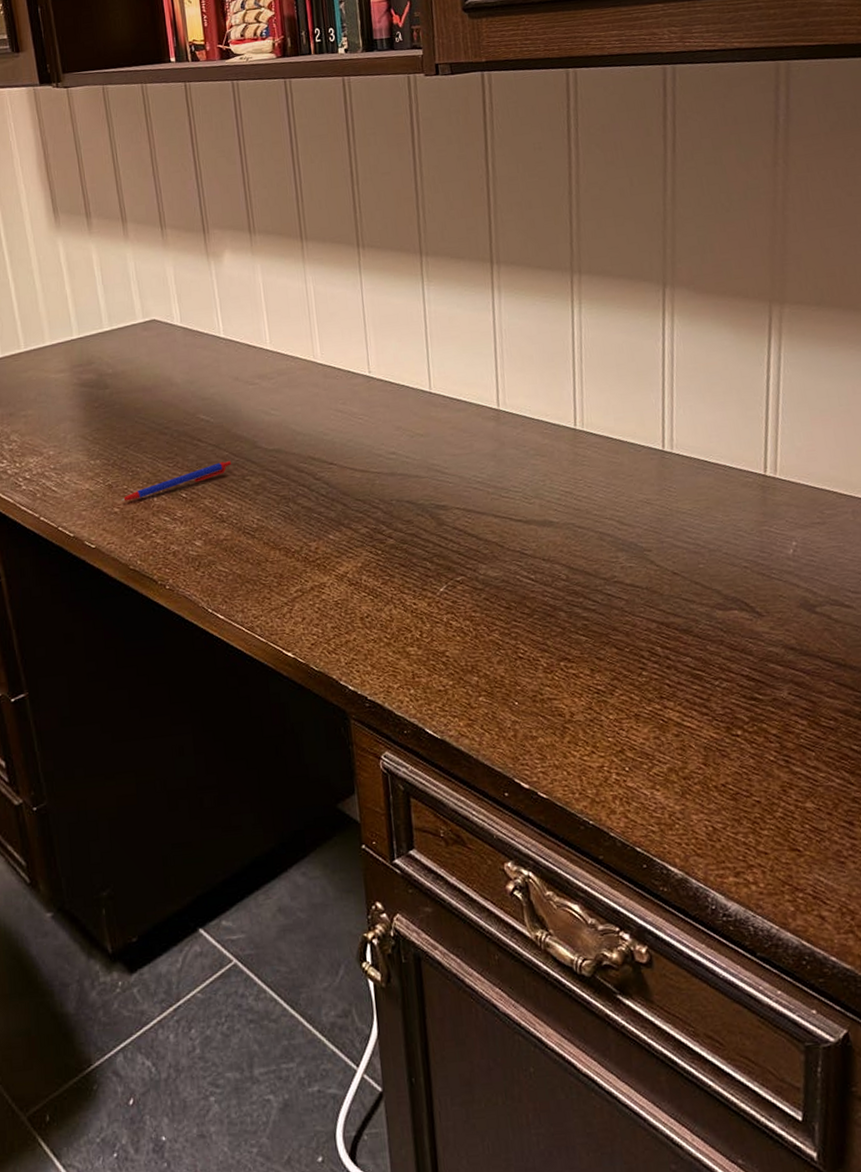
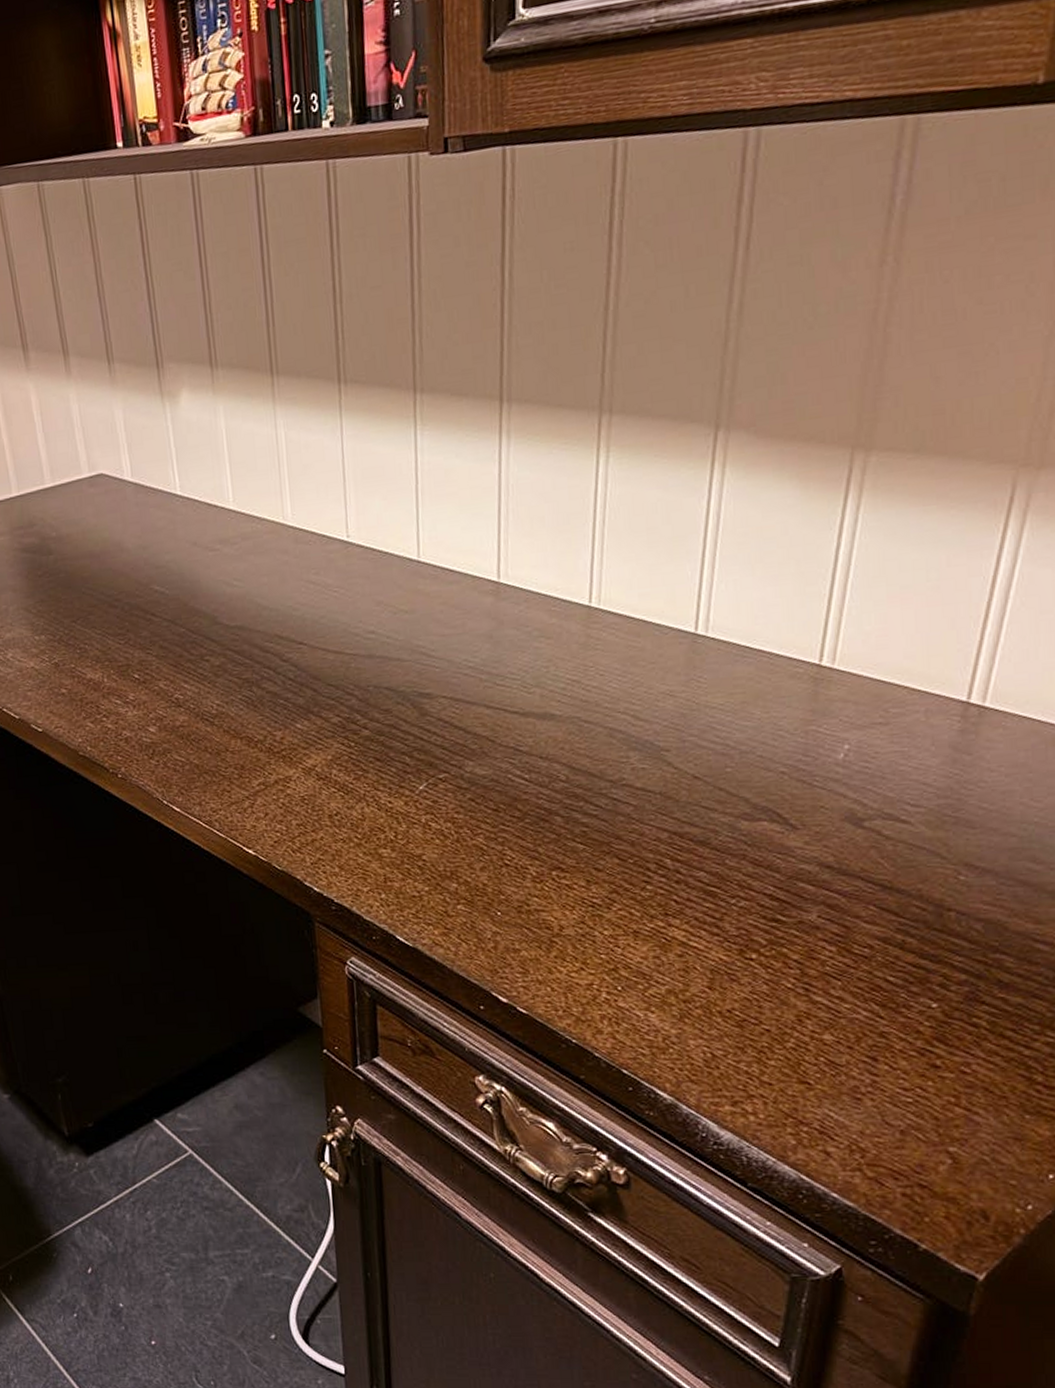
pen: present [121,461,232,502] -> none [69,638,189,682]

